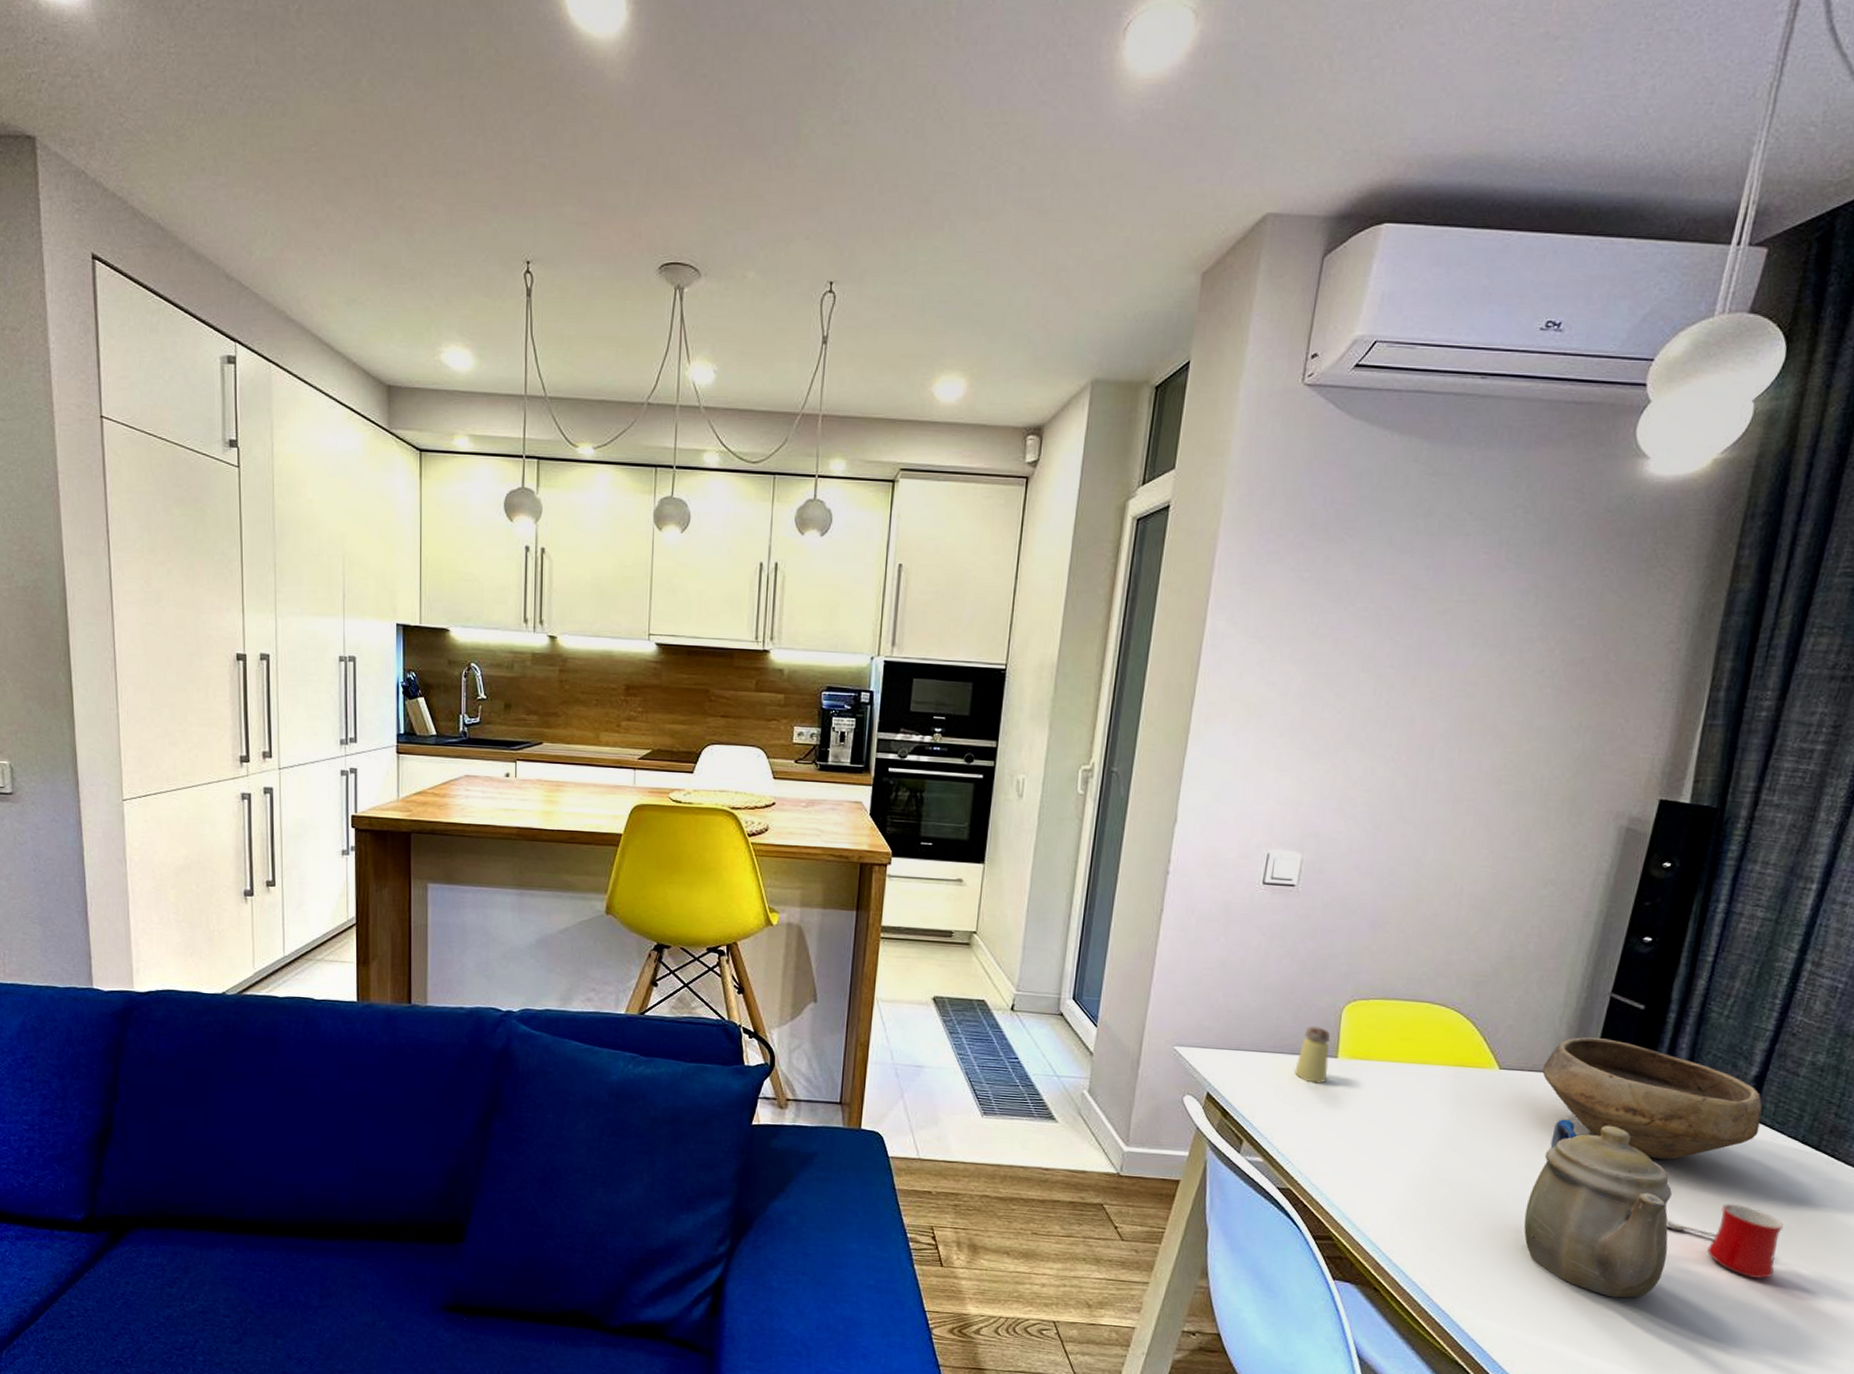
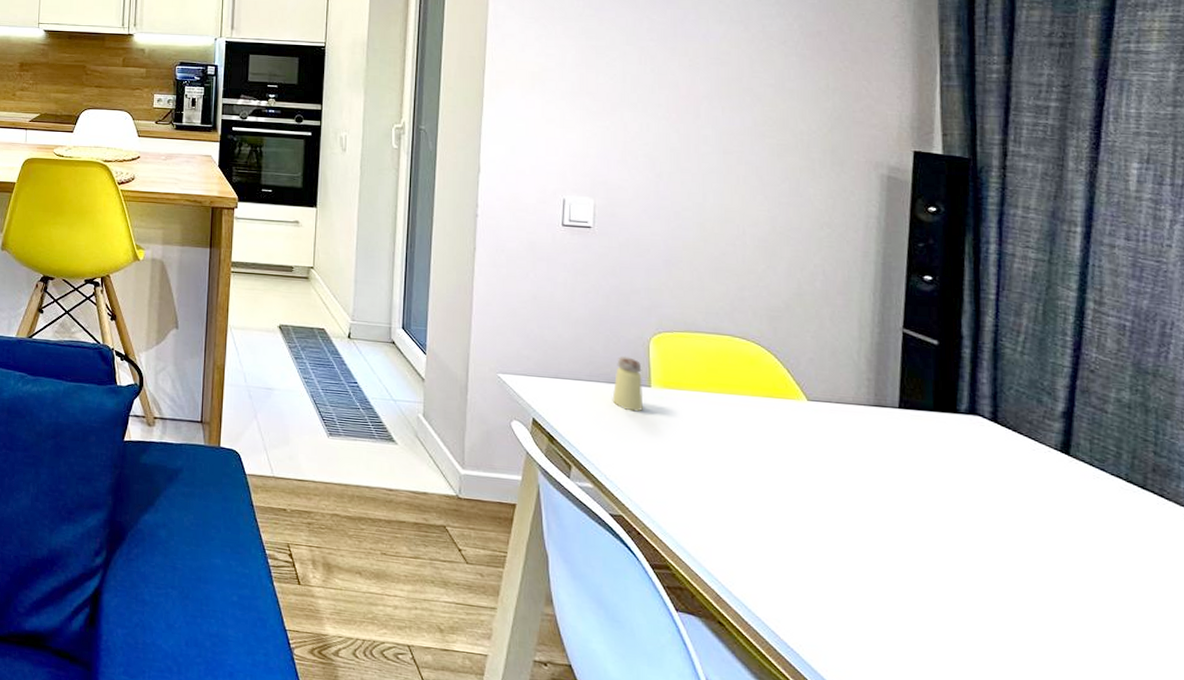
teapot: present [1523,1119,1672,1298] -> none [857,451,1013,642]
bowl: present [1542,1037,1762,1160] -> none [849,370,1079,496]
mug: present [1666,1203,1784,1279] -> none [1003,543,1130,626]

